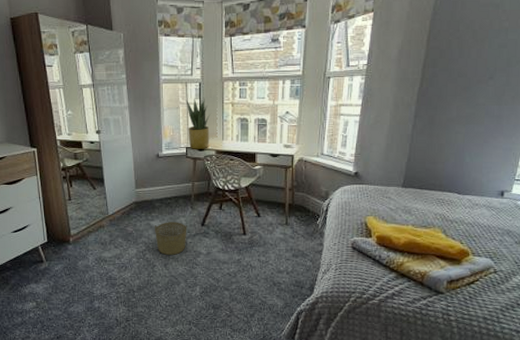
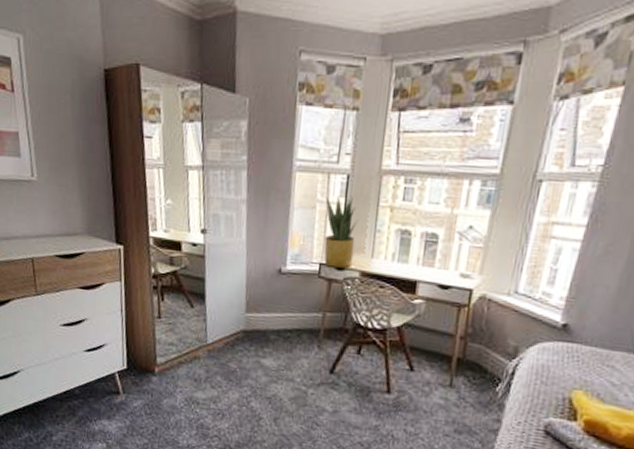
basket: present [154,222,187,256] -> none [265,362,310,408]

